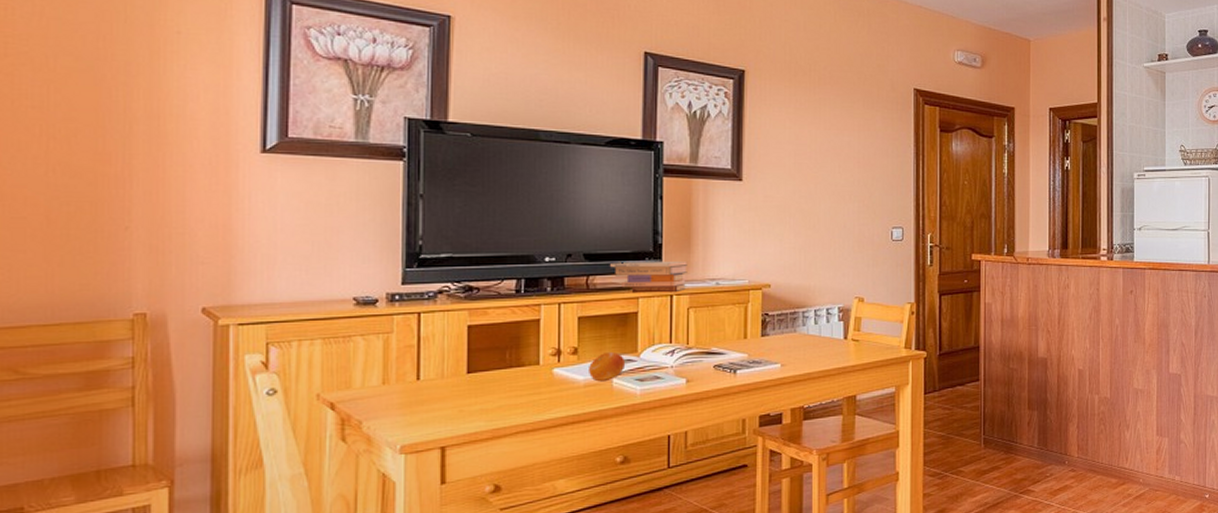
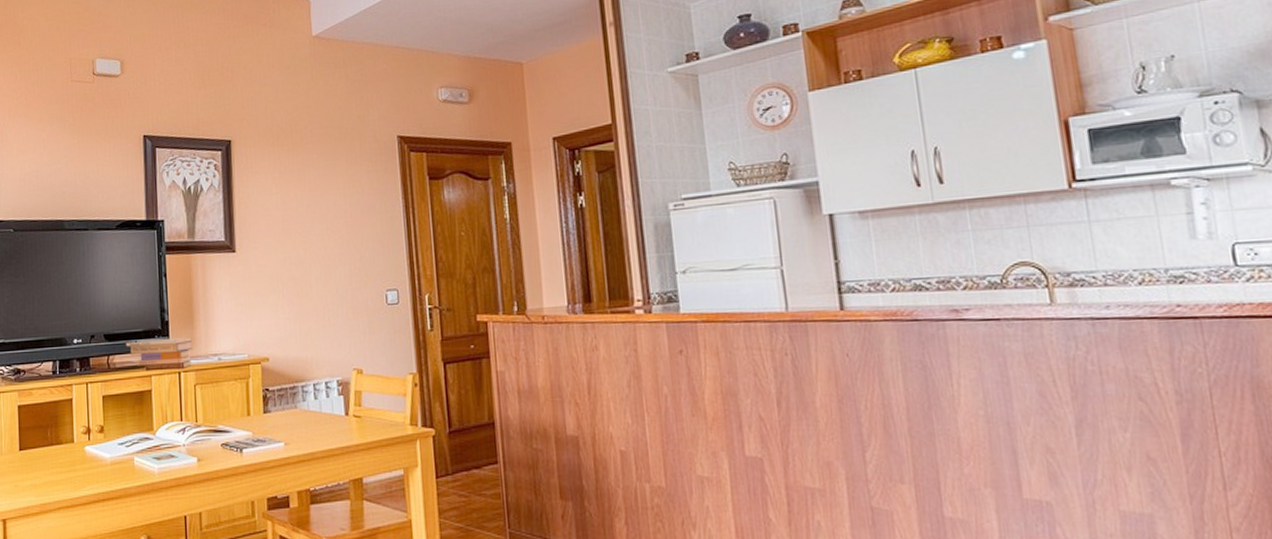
fruit: present [589,351,626,382] -> none [114,429,144,460]

